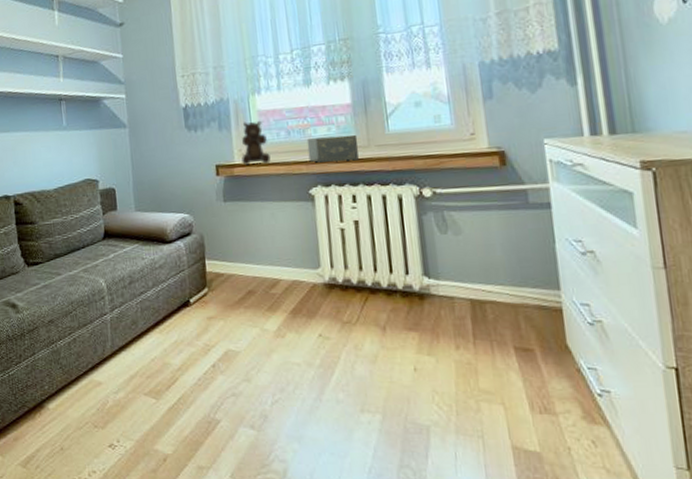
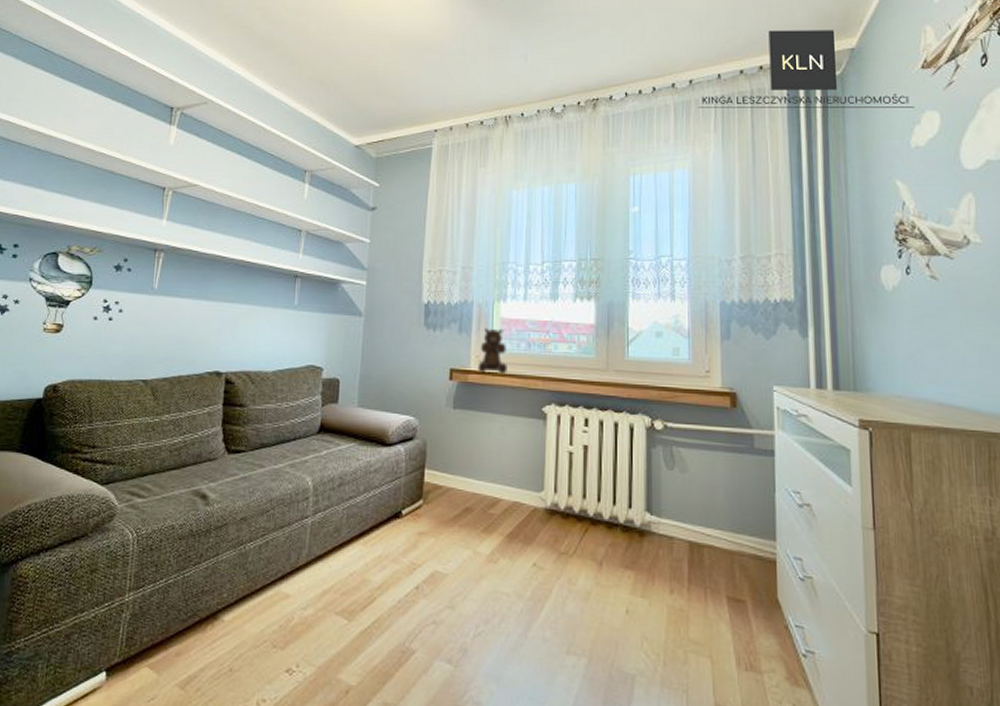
decorative box: present [306,134,359,163] -> none [546,354,597,383]

